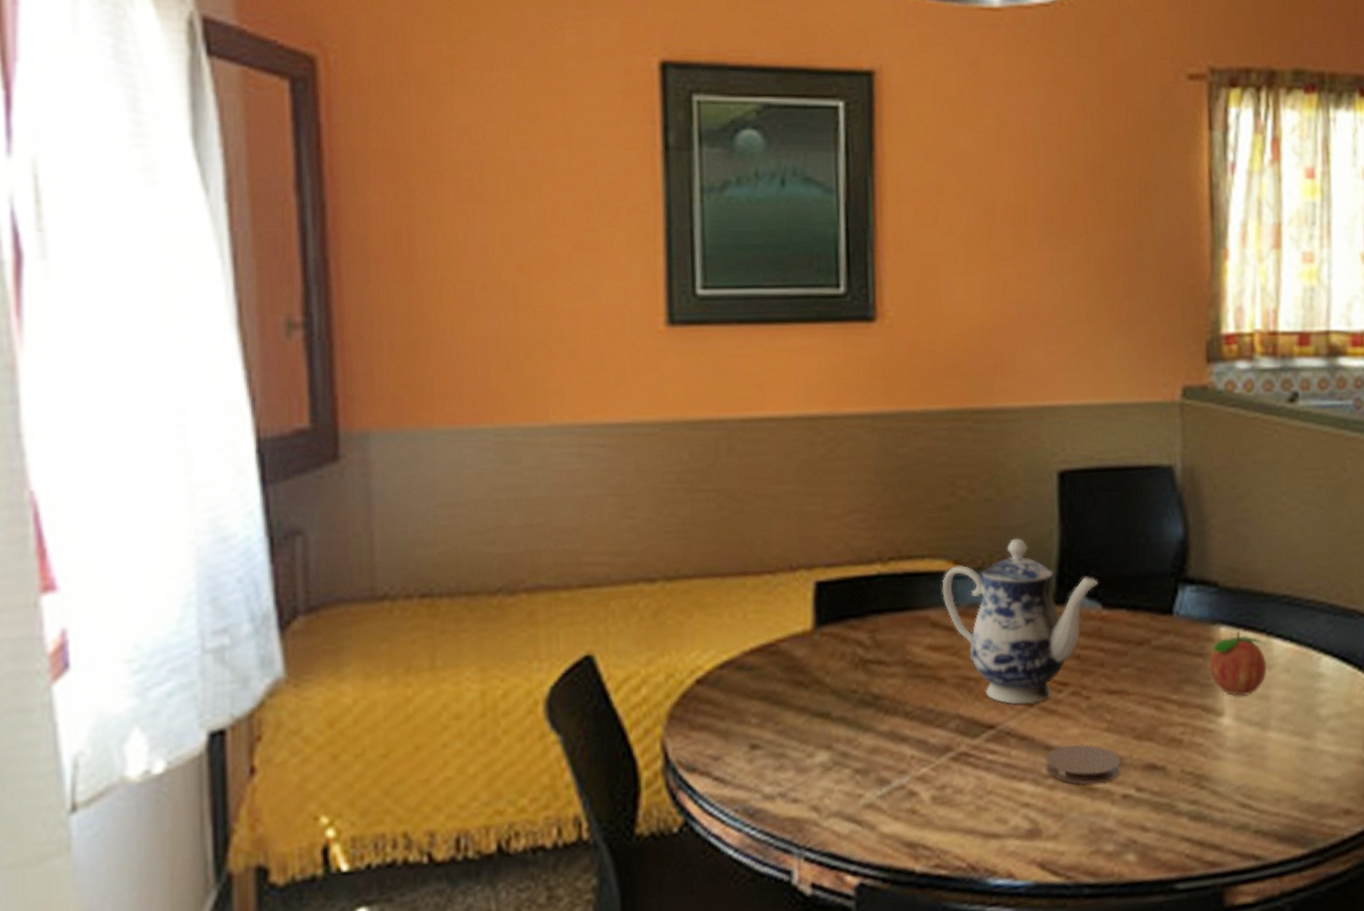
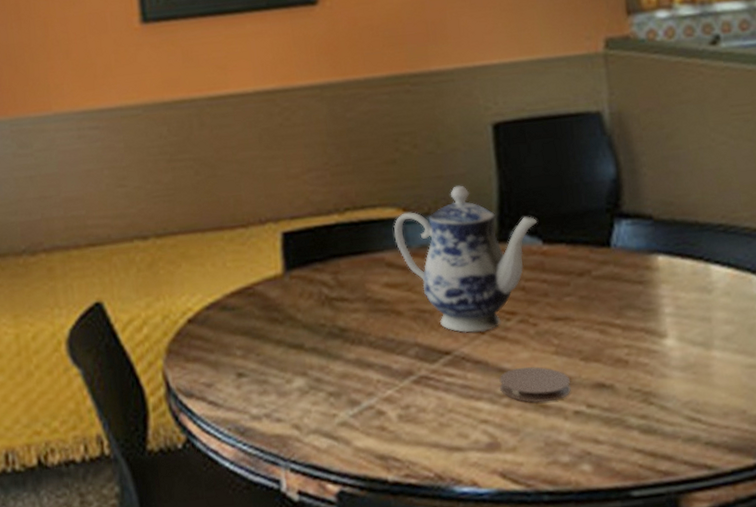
fruit: present [1209,631,1267,696] -> none [649,259,707,319]

